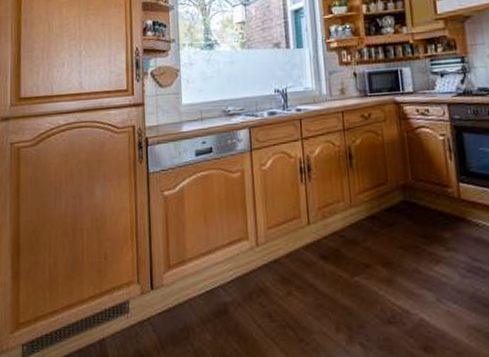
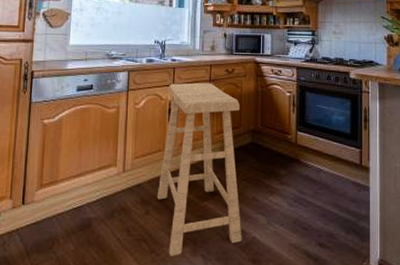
stool: none [296,132,407,346] -> present [156,82,242,256]

